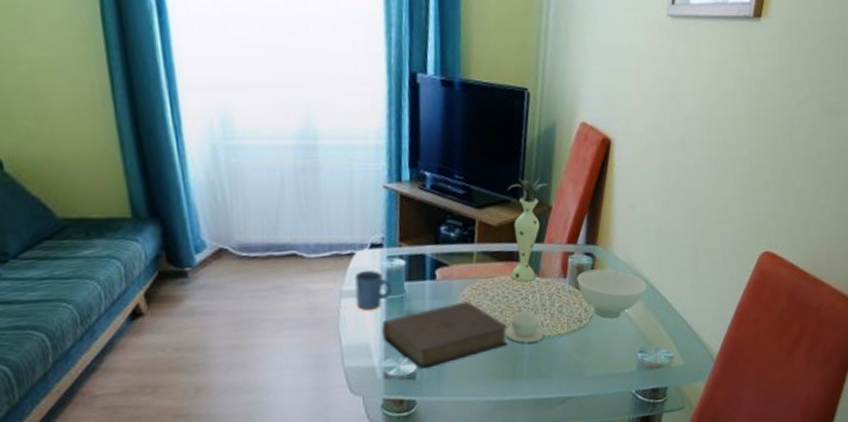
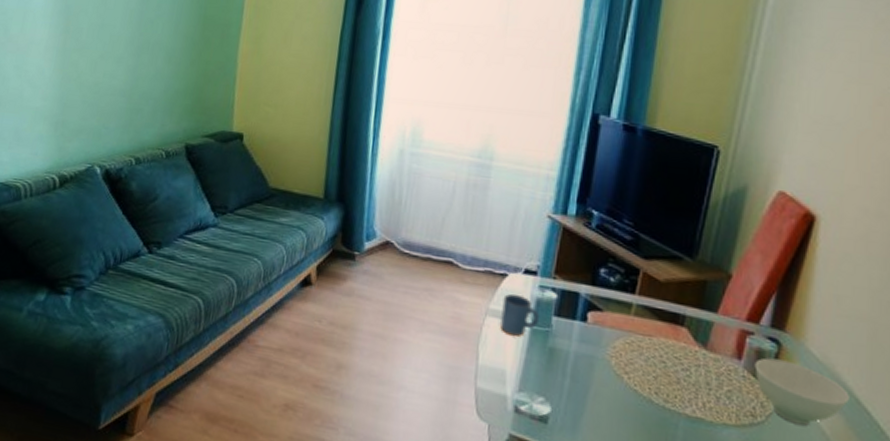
book: present [382,301,509,370] -> none [520,349,662,418]
teacup: present [504,311,544,343] -> none [656,382,706,425]
vase: present [507,176,551,282] -> none [673,237,734,353]

